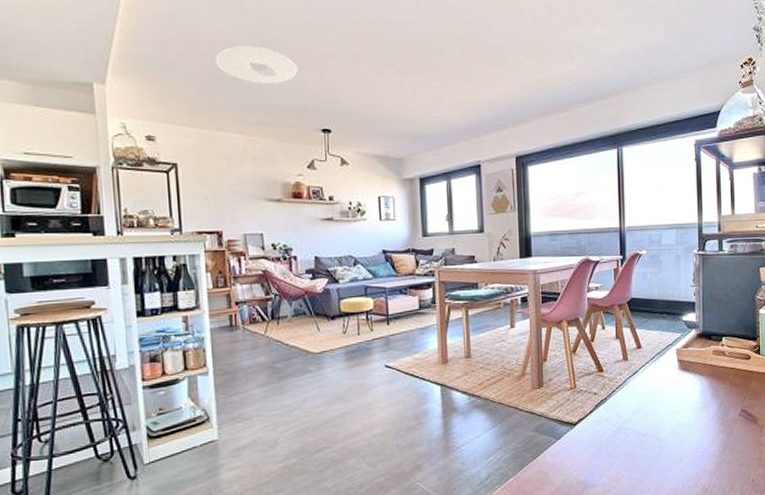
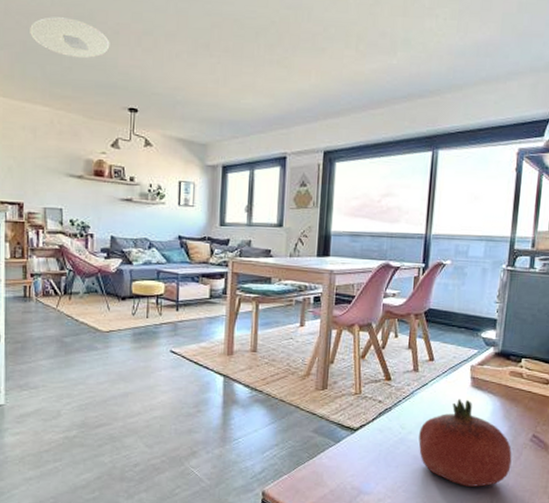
fruit: none [636,382,725,468] -> present [418,399,512,487]

